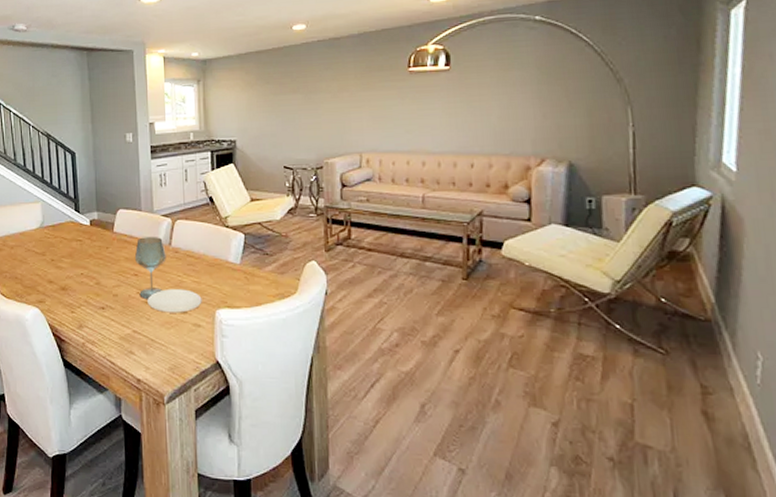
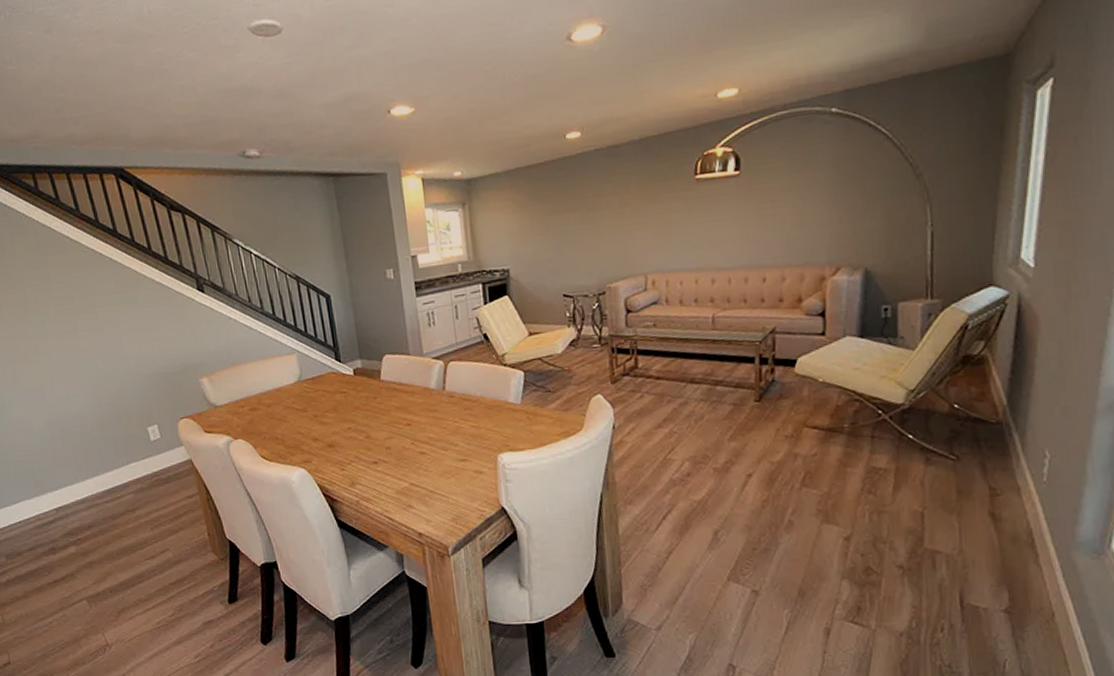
wine glass: present [134,237,166,299] -> none [405,382,441,449]
plate: present [147,289,202,313] -> none [423,435,483,462]

